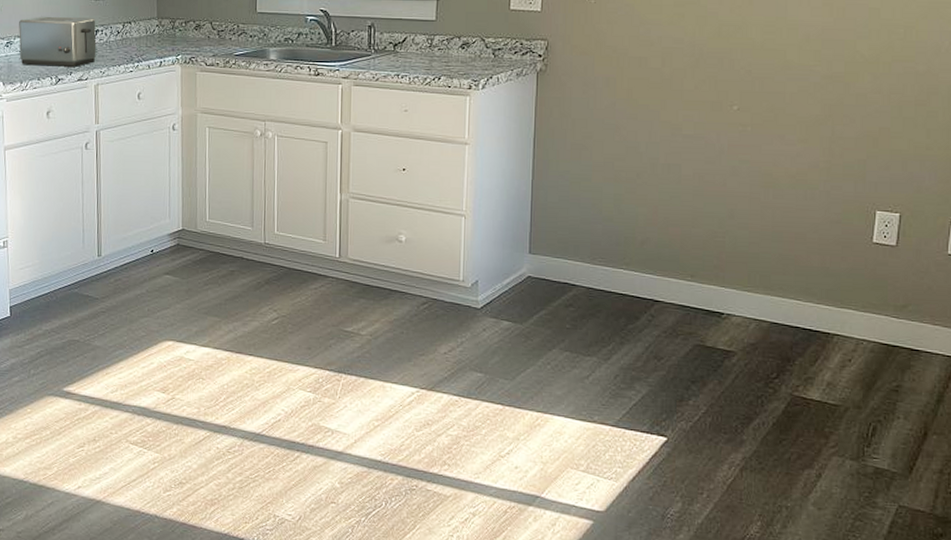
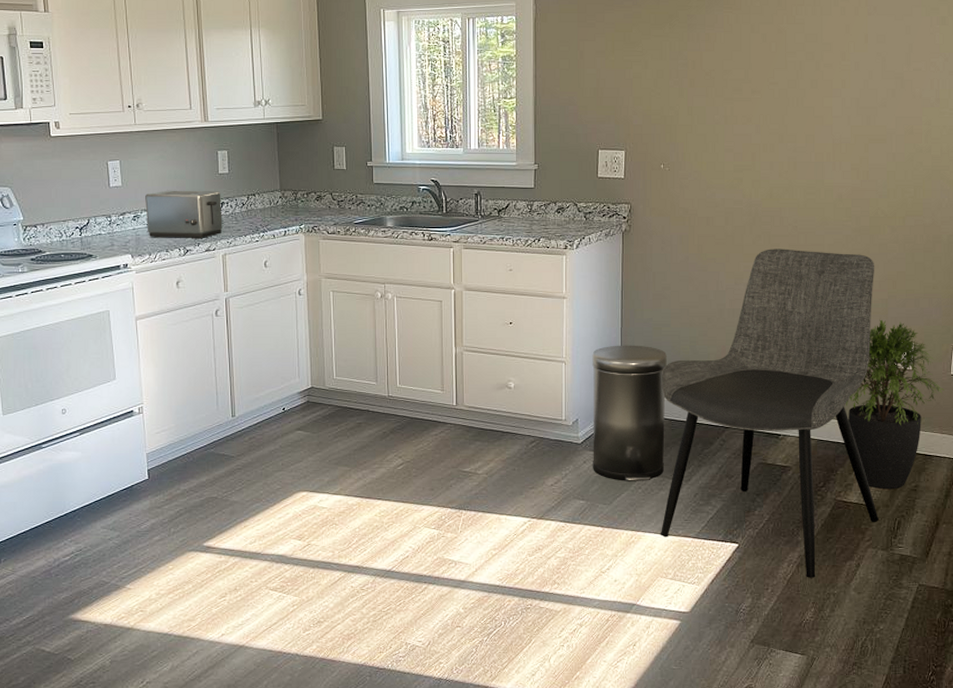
pedal bin: none [493,199,586,357] -> present [592,345,667,481]
dining chair: none [571,96,851,486] -> present [660,249,879,578]
potted plant: none [808,183,939,388] -> present [846,319,945,490]

